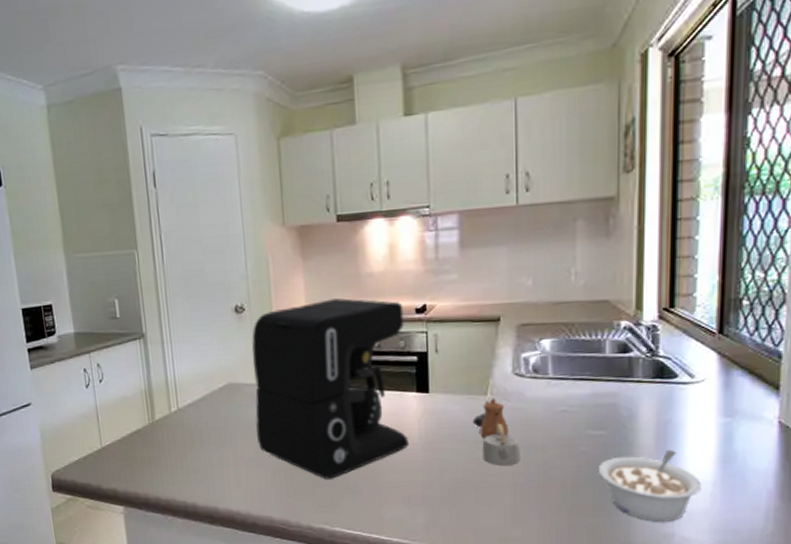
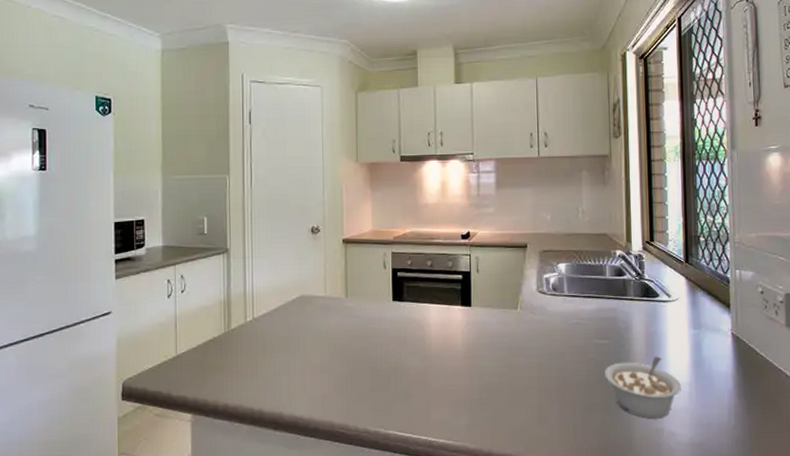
coffee maker: present [252,298,410,479] -> none [323,224,455,384]
teapot: present [472,398,520,465] -> none [506,311,544,370]

